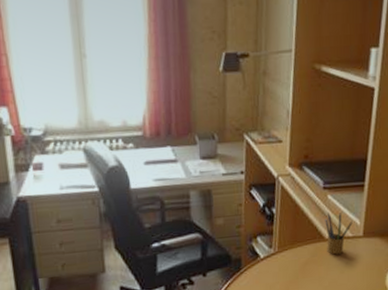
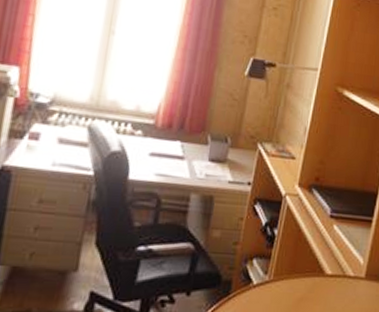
pencil box: present [325,213,353,255] -> none [325,245,356,295]

